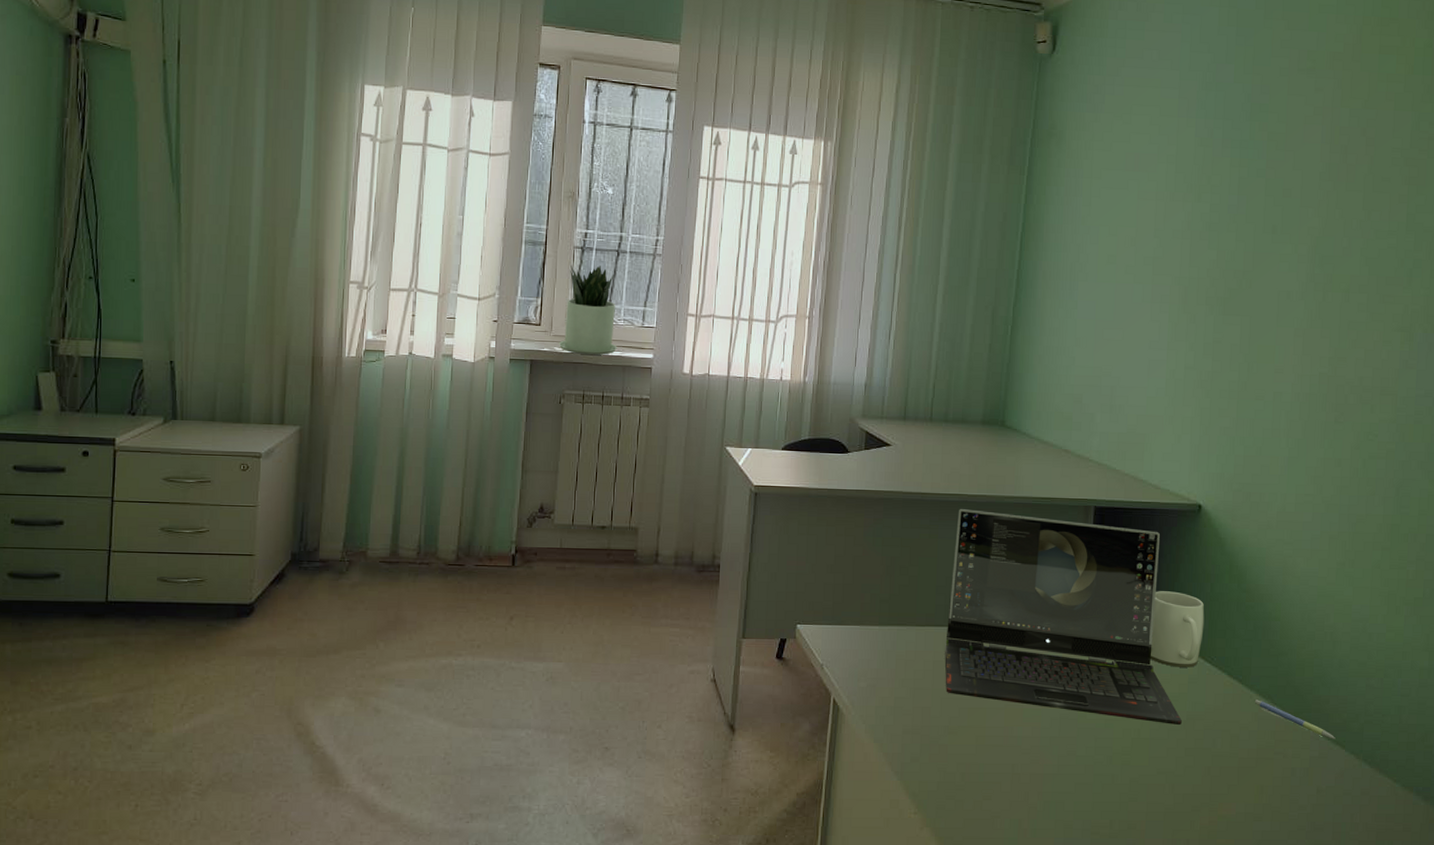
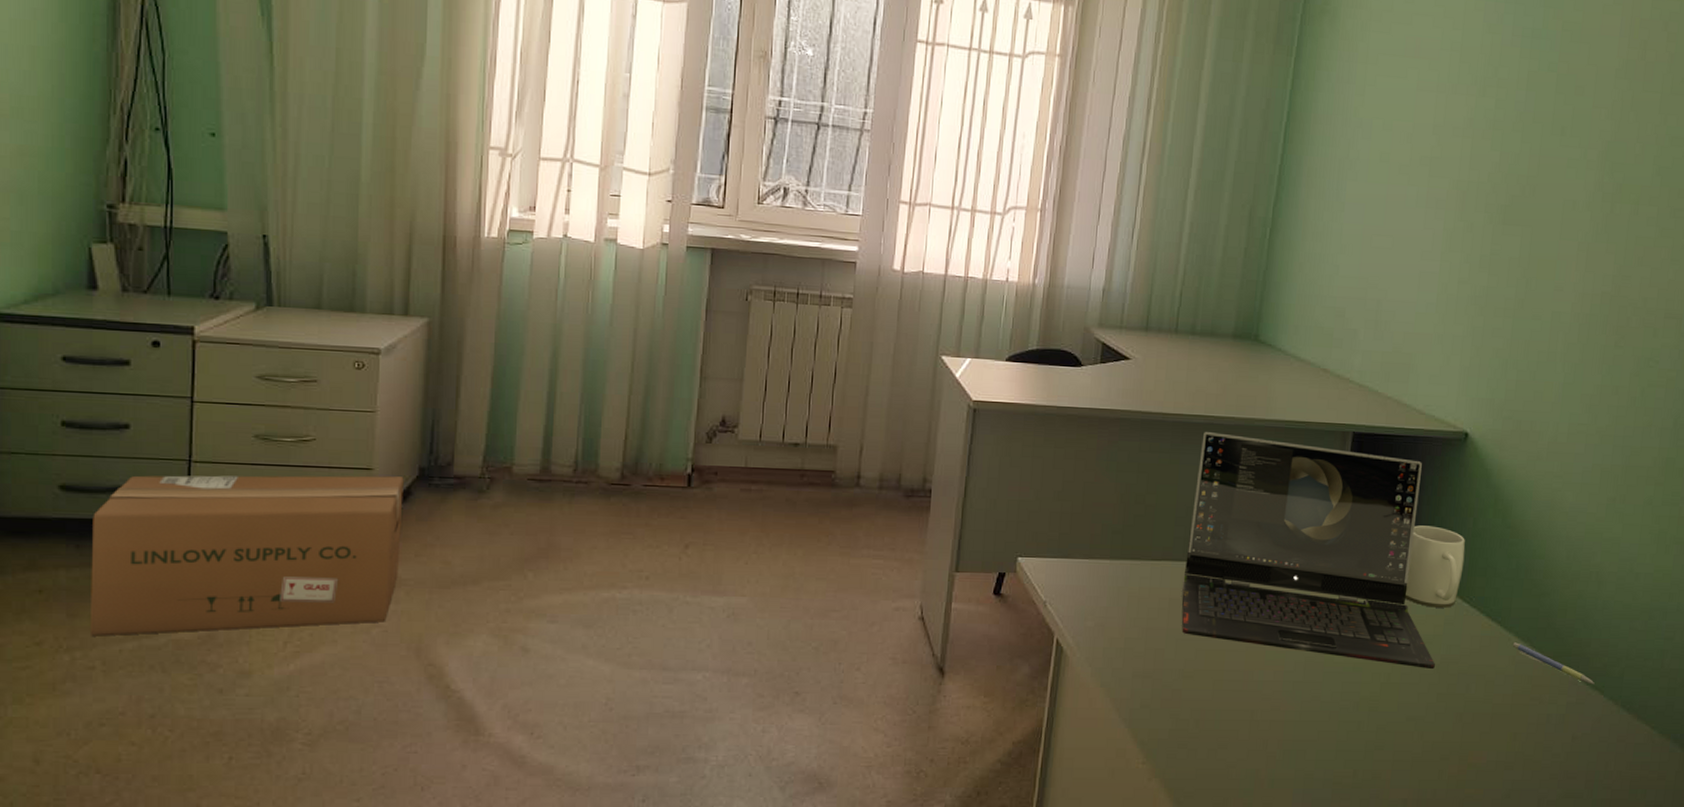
box: none [29,561,279,700] -> present [91,475,404,636]
planter: present [559,266,617,356] -> none [746,139,816,246]

